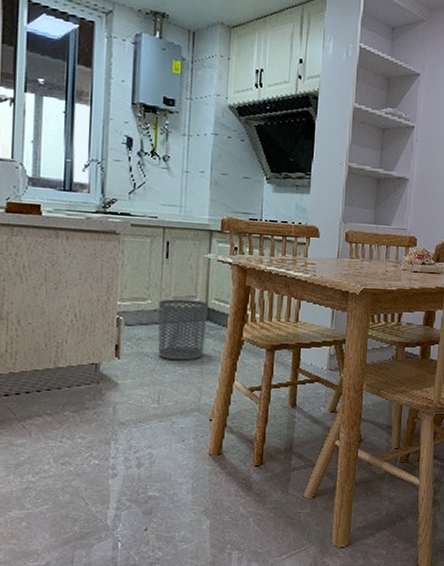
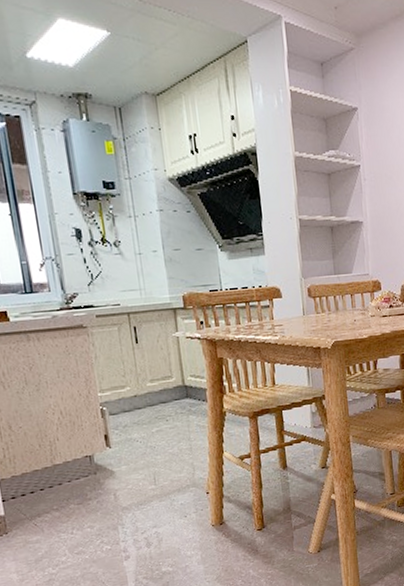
waste bin: present [158,299,208,361] -> none [137,379,189,442]

